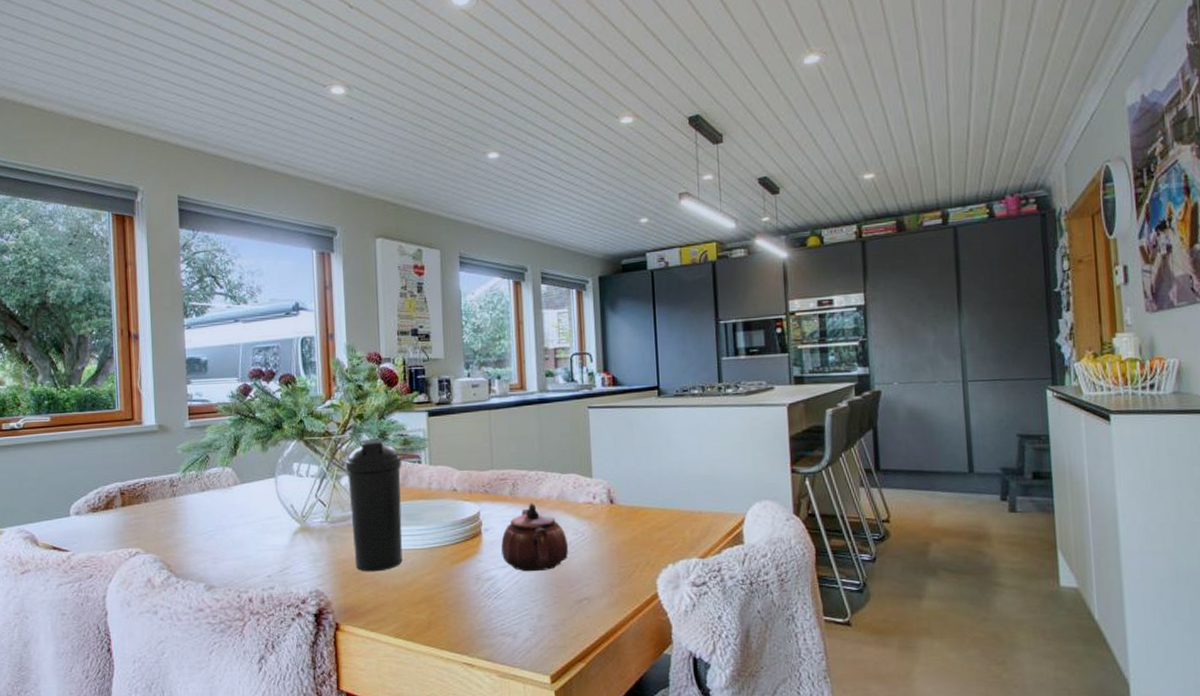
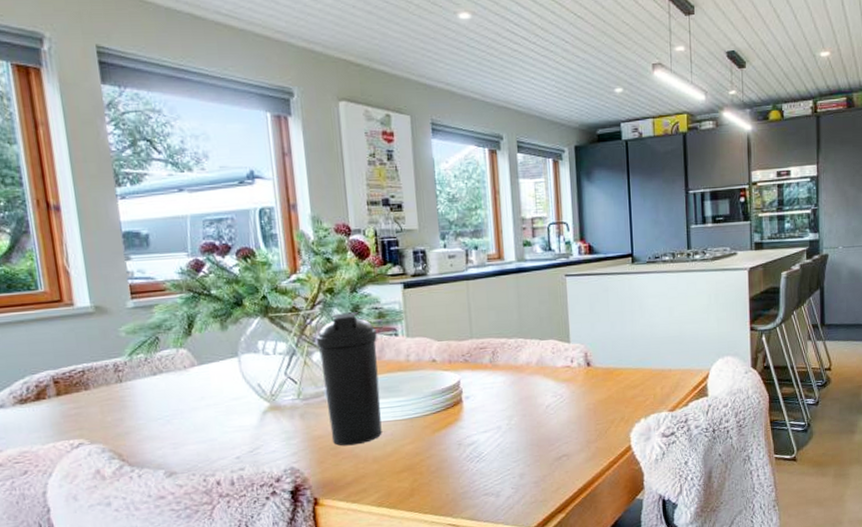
teapot: present [501,503,568,572] -> none [482,369,548,435]

